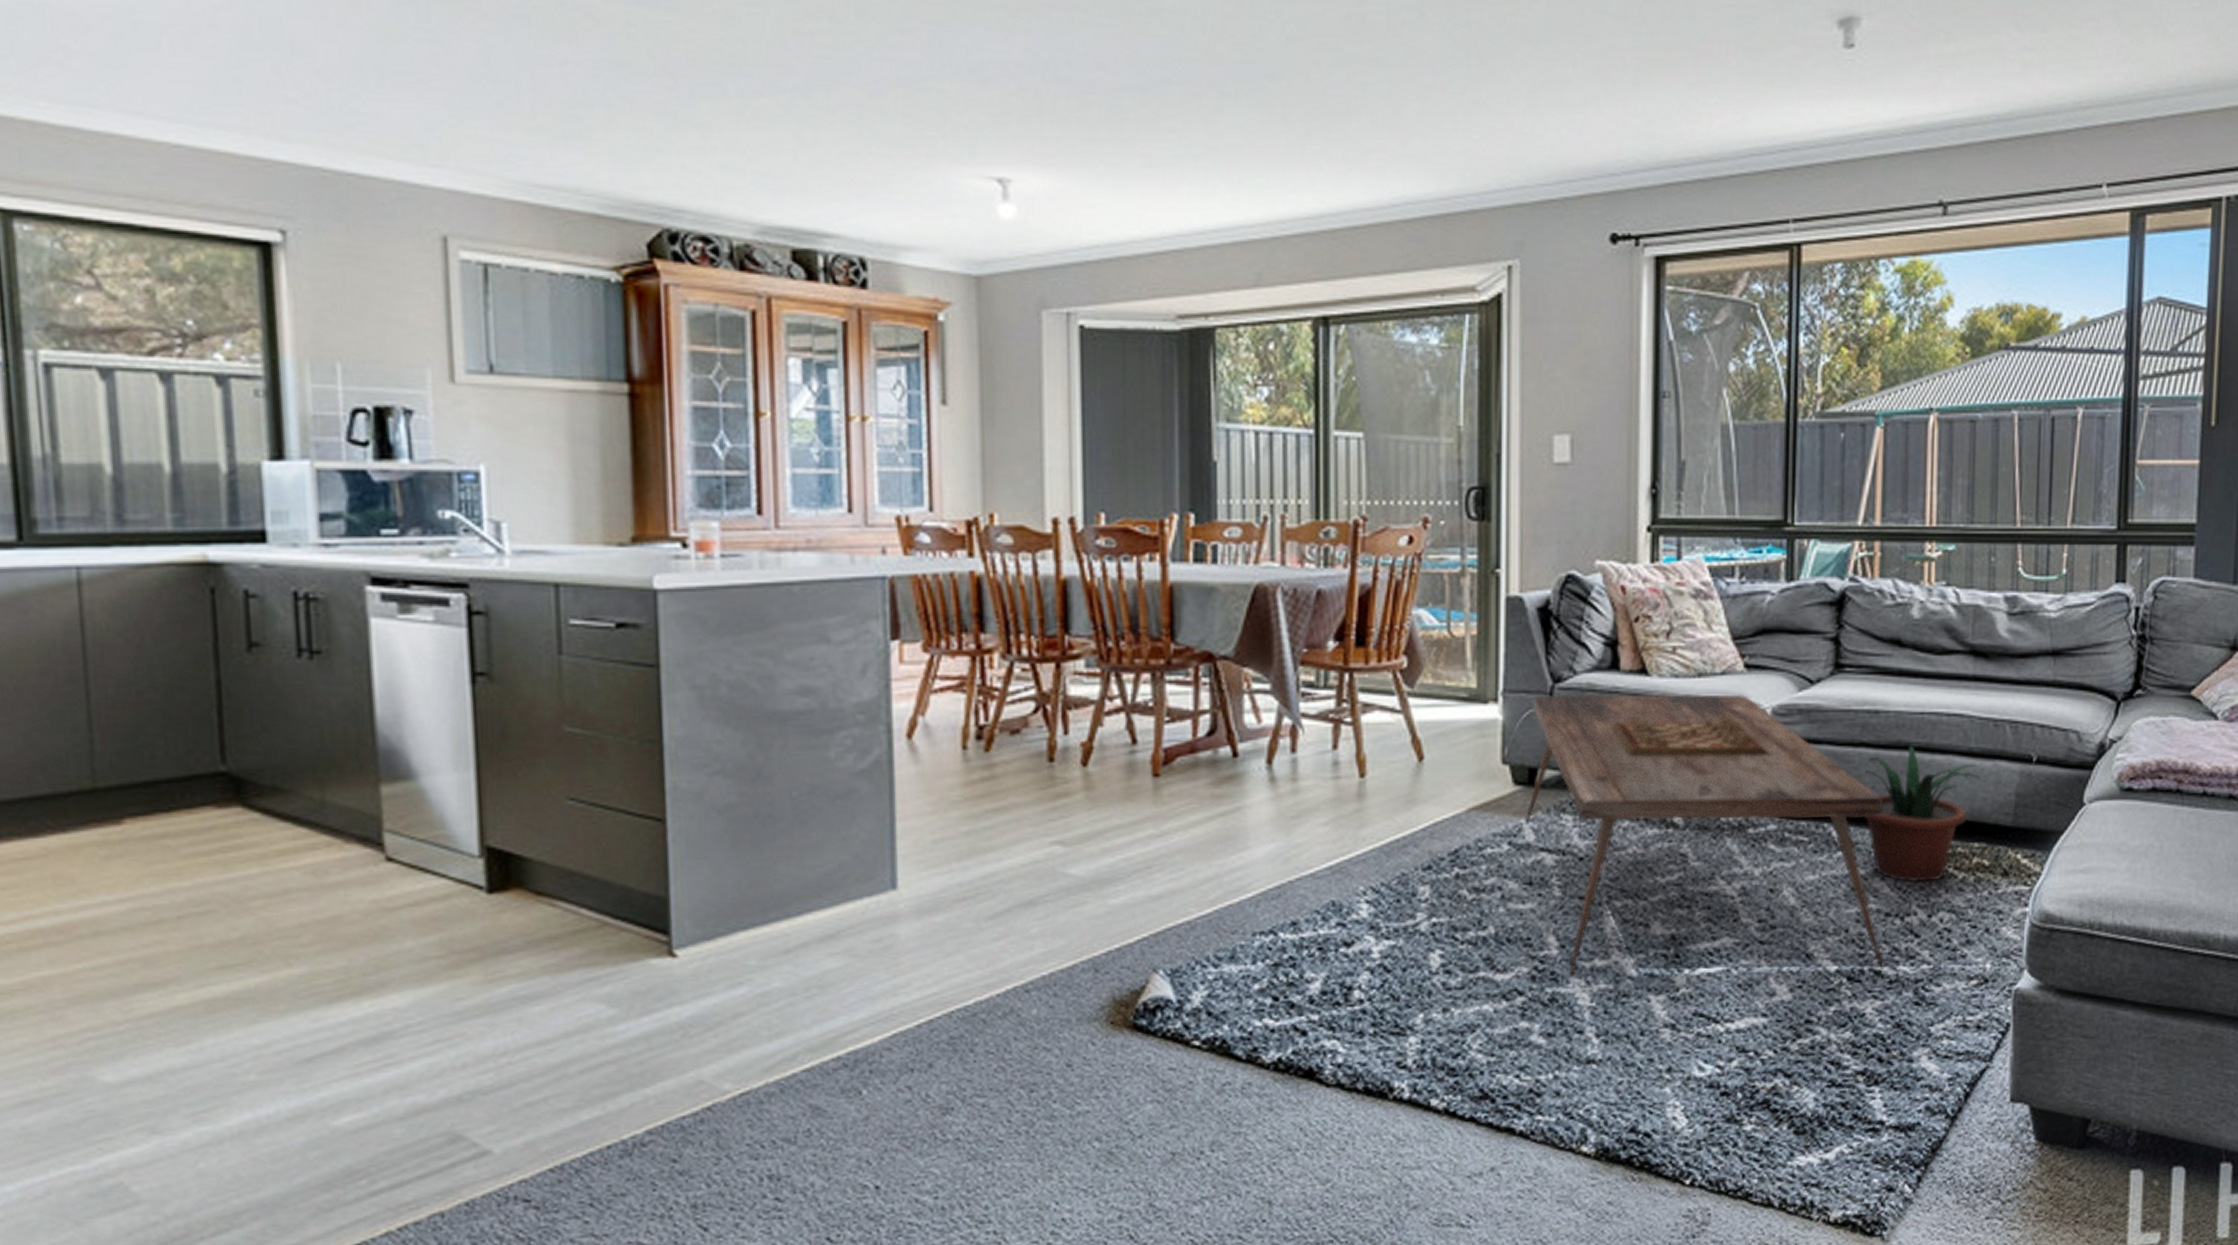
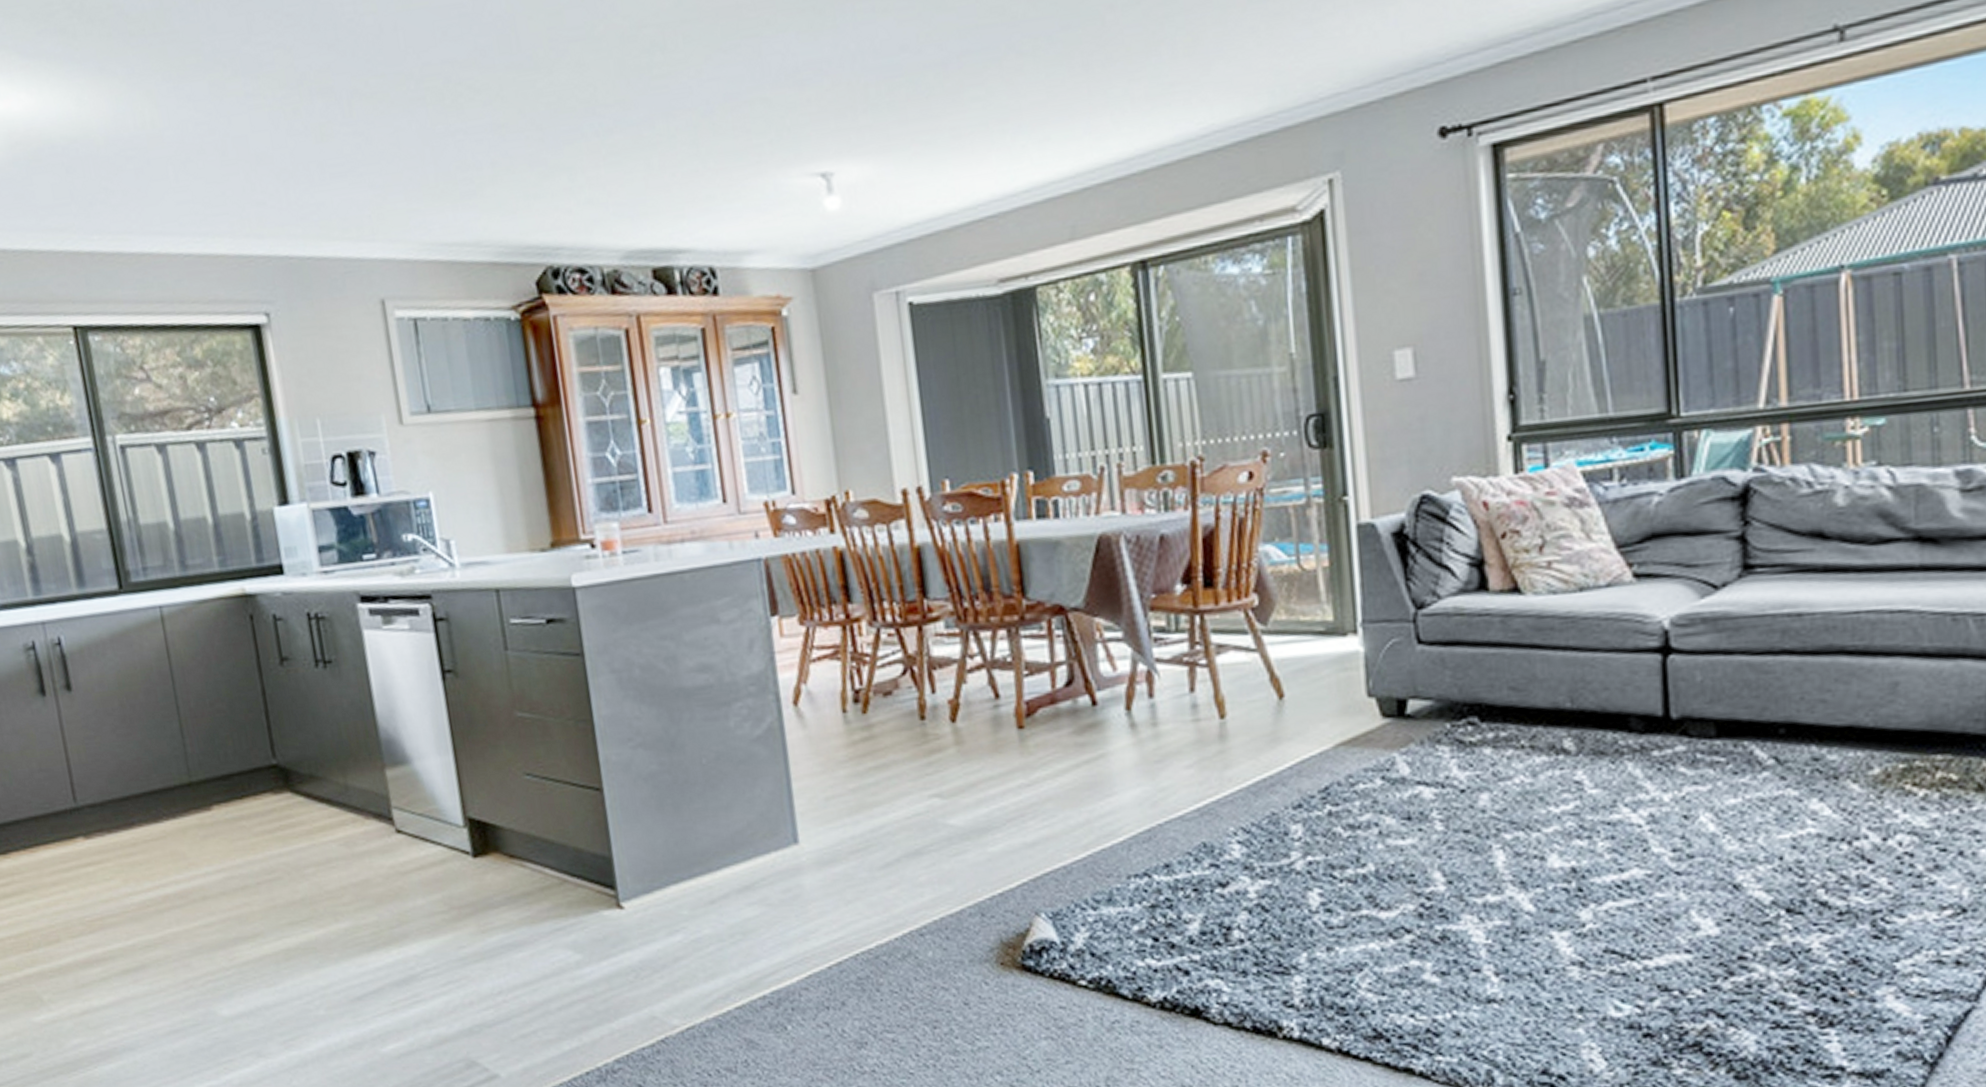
coffee table: present [1524,694,1885,975] -> none [1394,606,1832,912]
potted plant: present [1863,745,1980,882] -> none [1791,649,1938,803]

